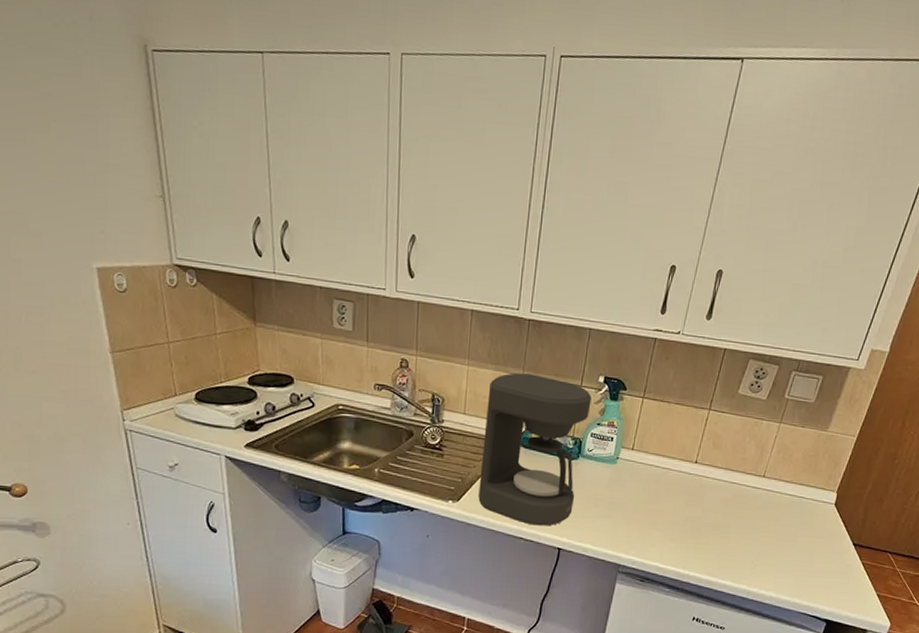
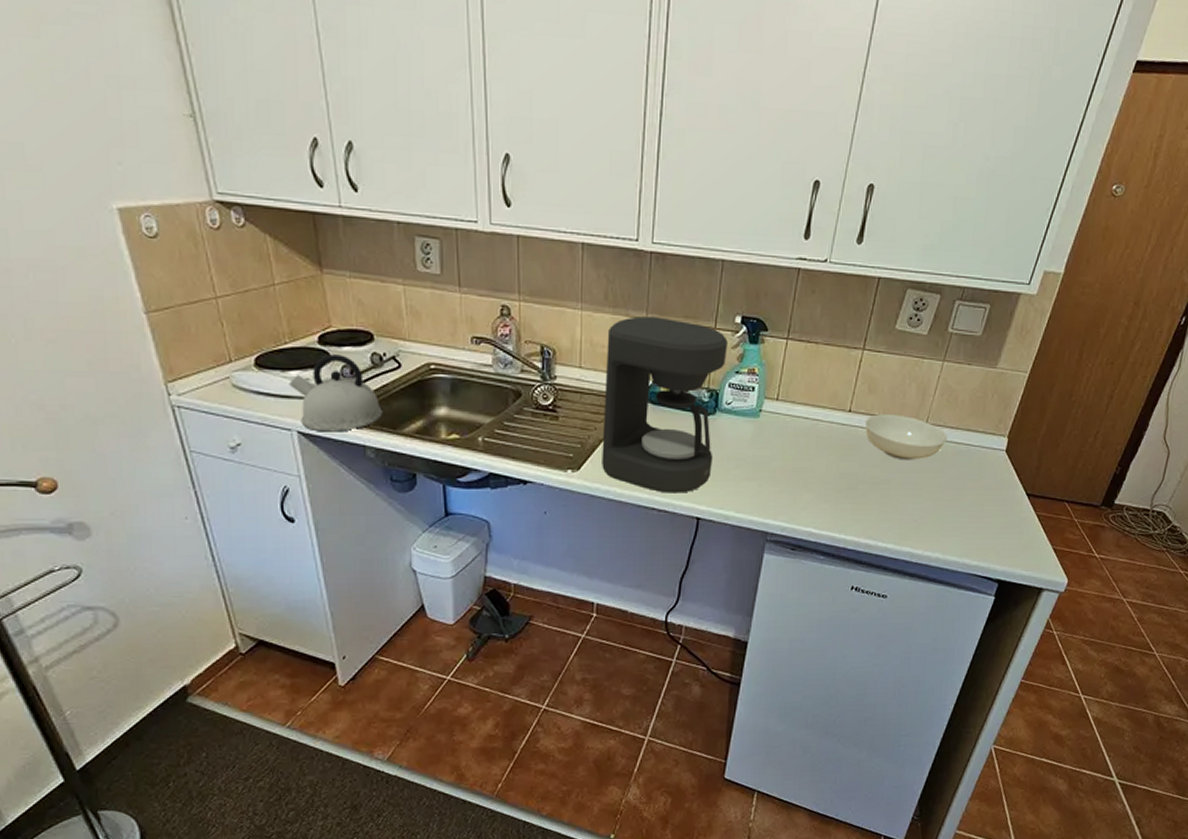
kettle: none [221,393,297,458] -> present [289,354,383,432]
bowl: none [708,466,782,508] -> present [864,414,948,461]

